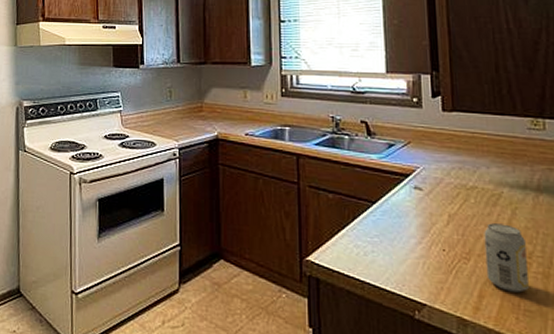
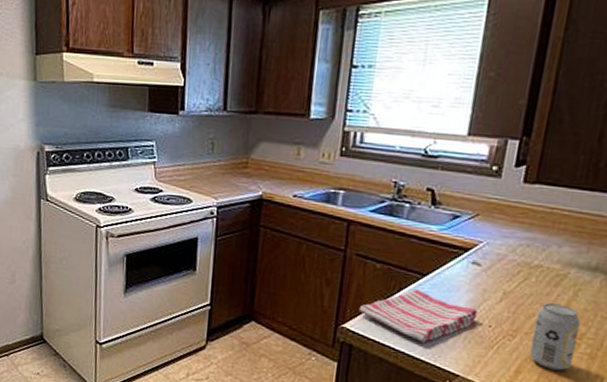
dish towel: none [319,216,430,272] -> present [358,288,478,343]

